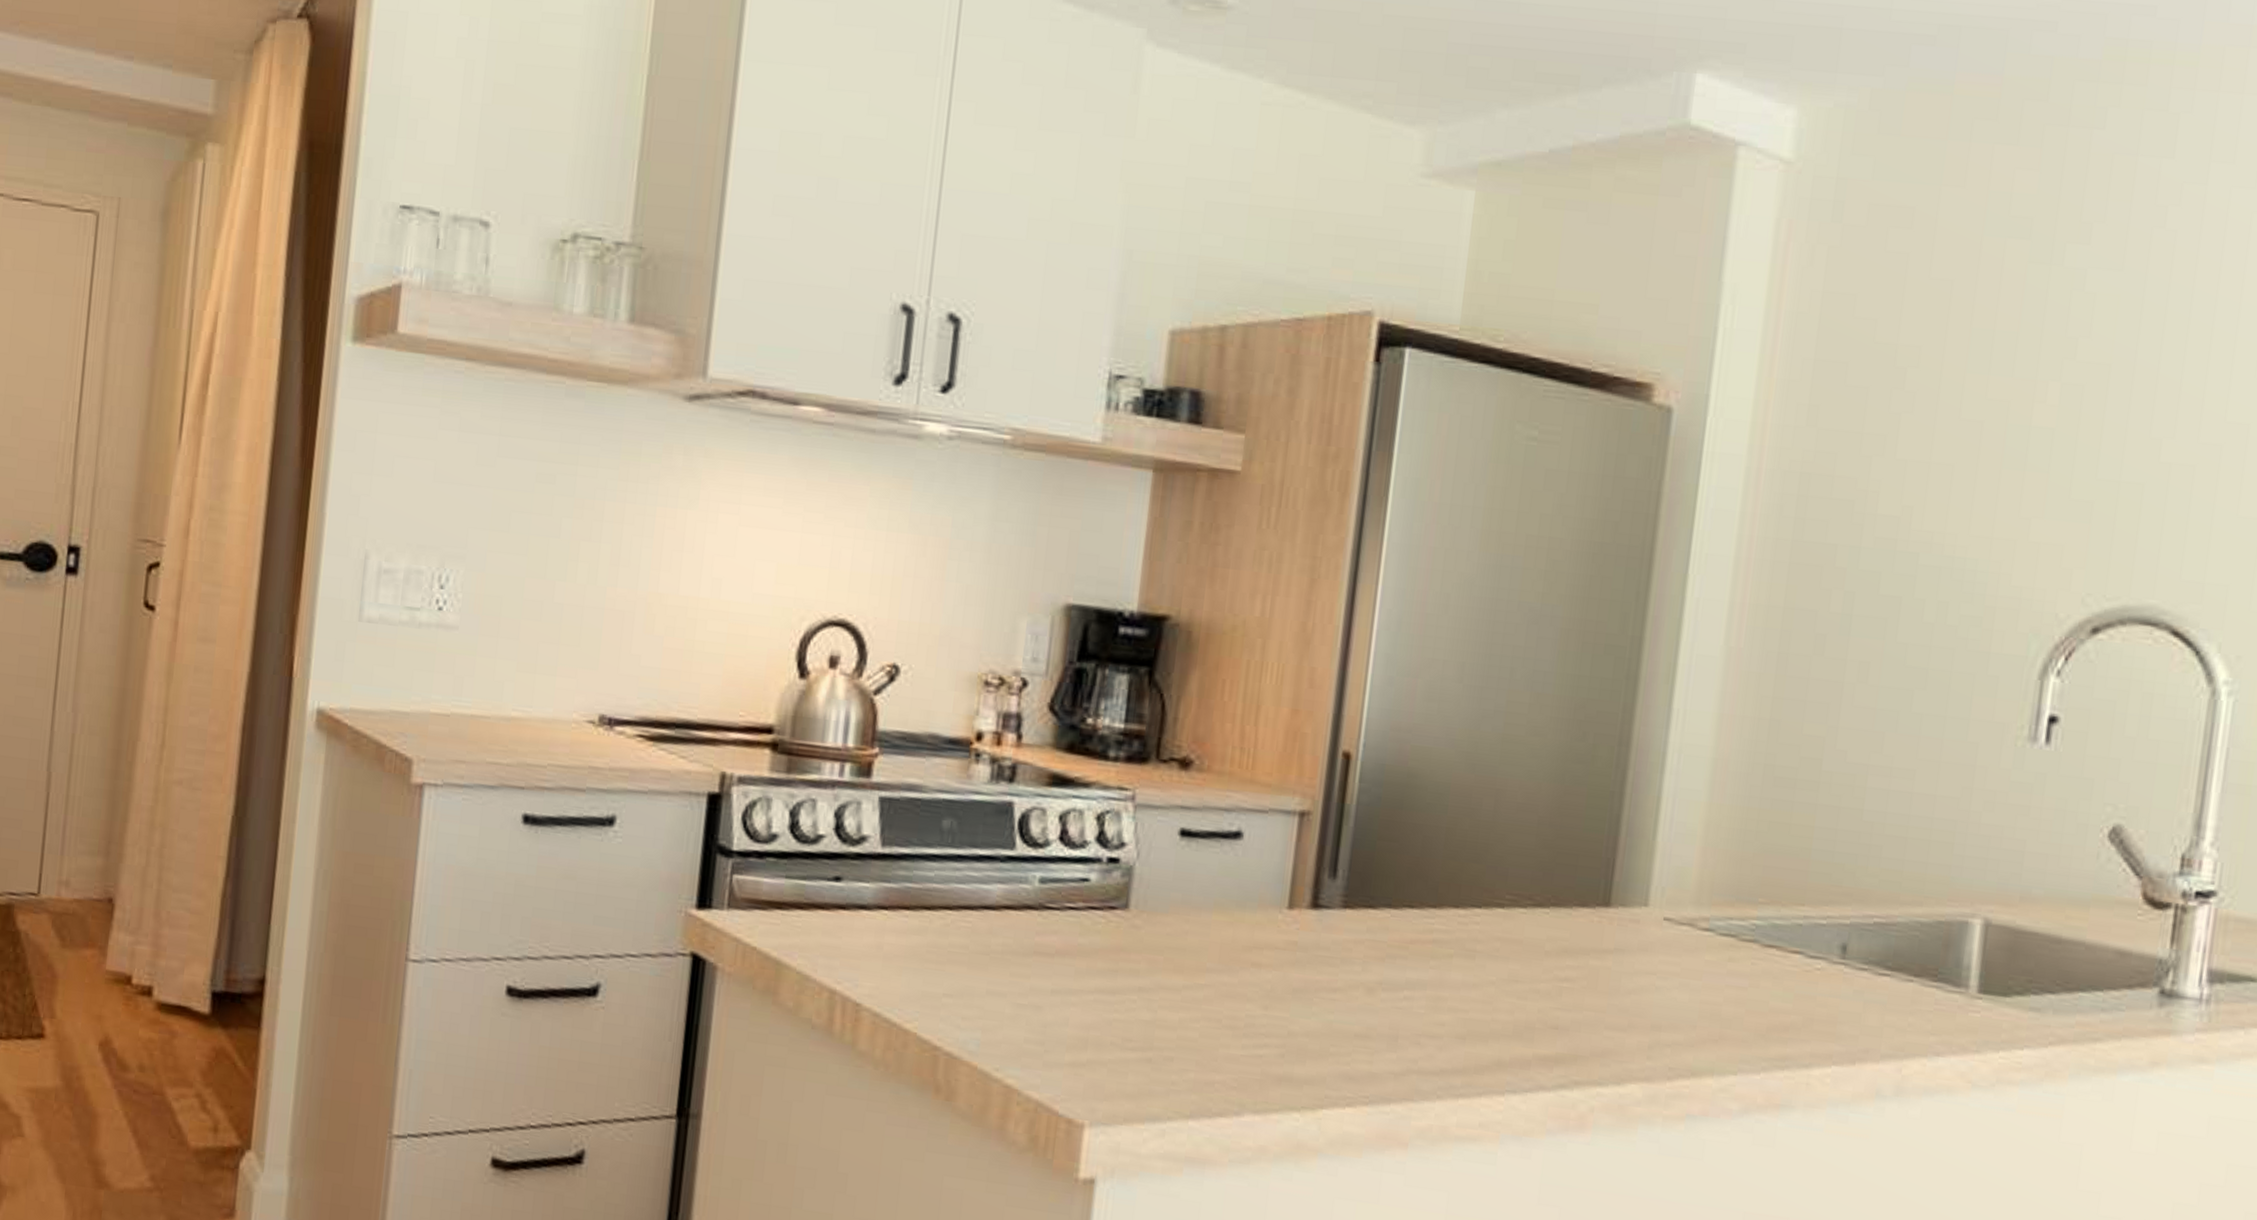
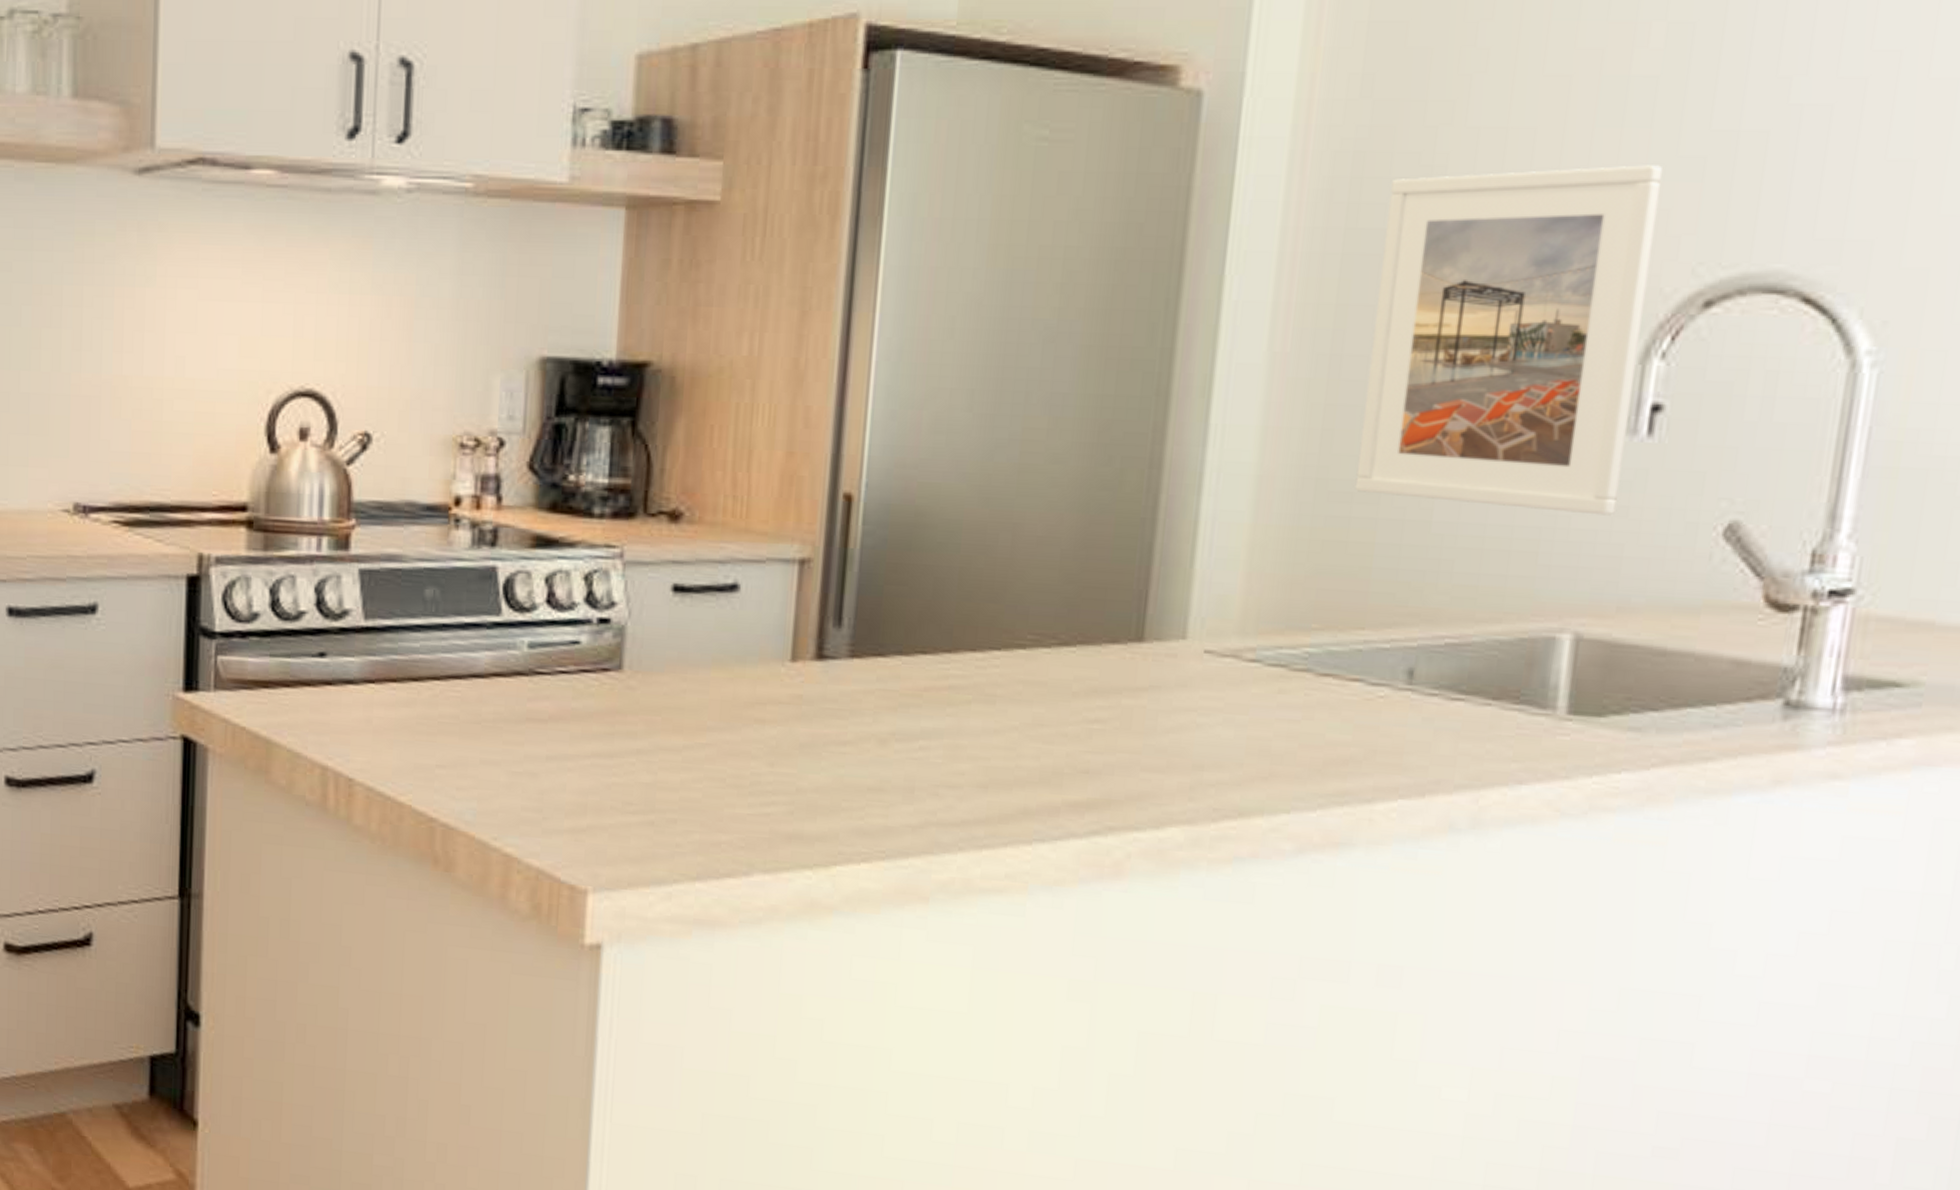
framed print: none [1797,499,2059,814] -> present [1354,165,1664,516]

